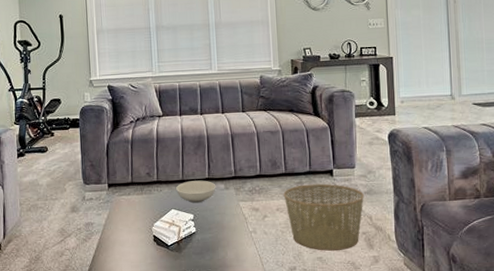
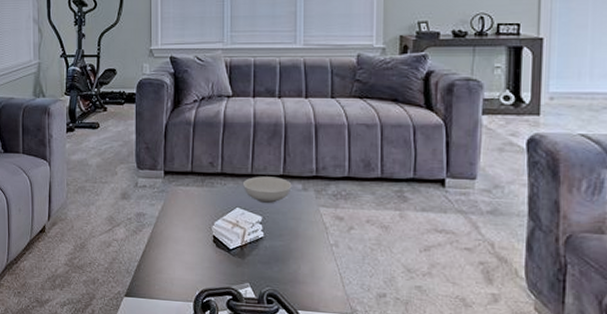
basket: present [283,183,364,251] -> none [377,194,485,281]

